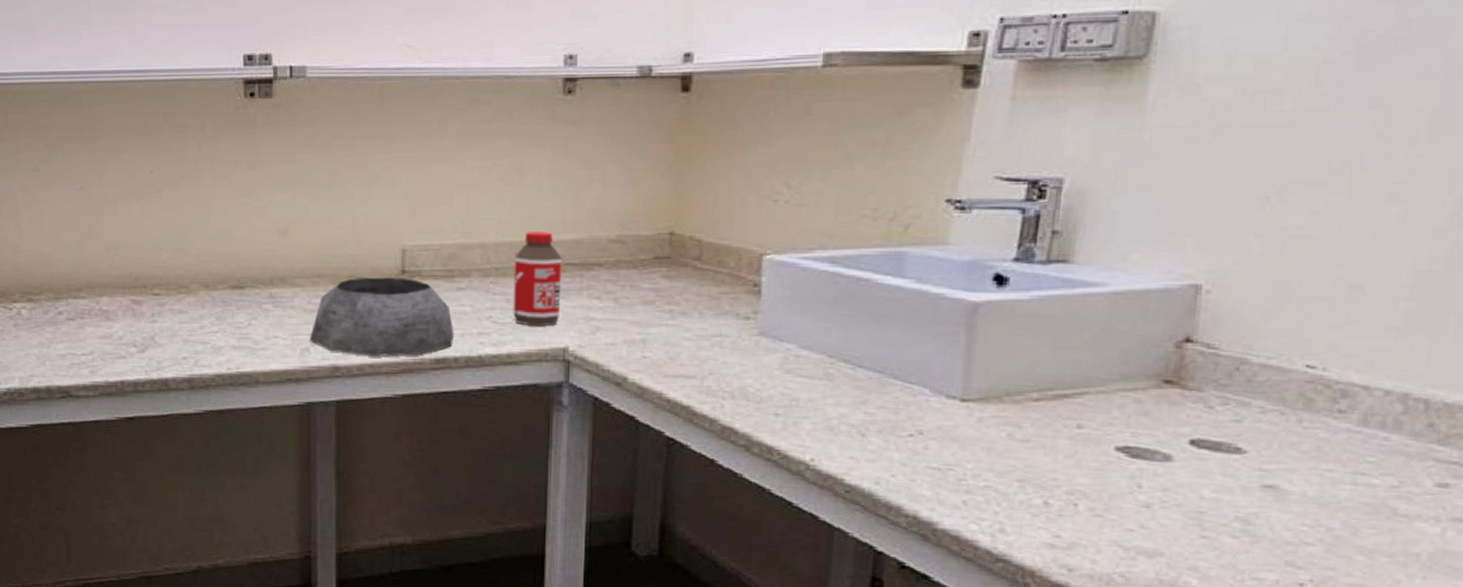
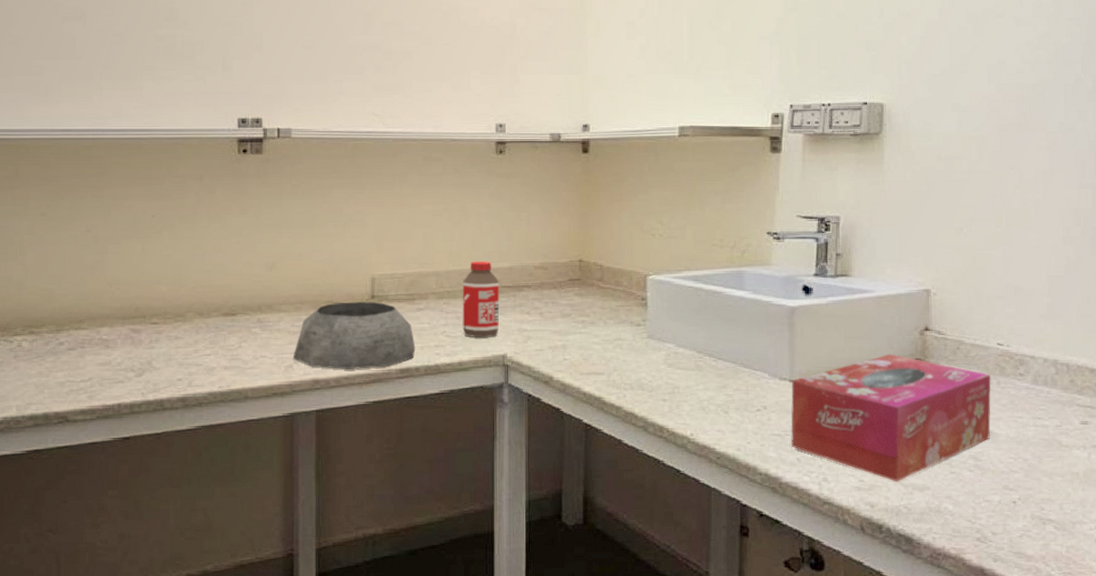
tissue box: none [955,371,1288,543] -> present [791,354,992,482]

